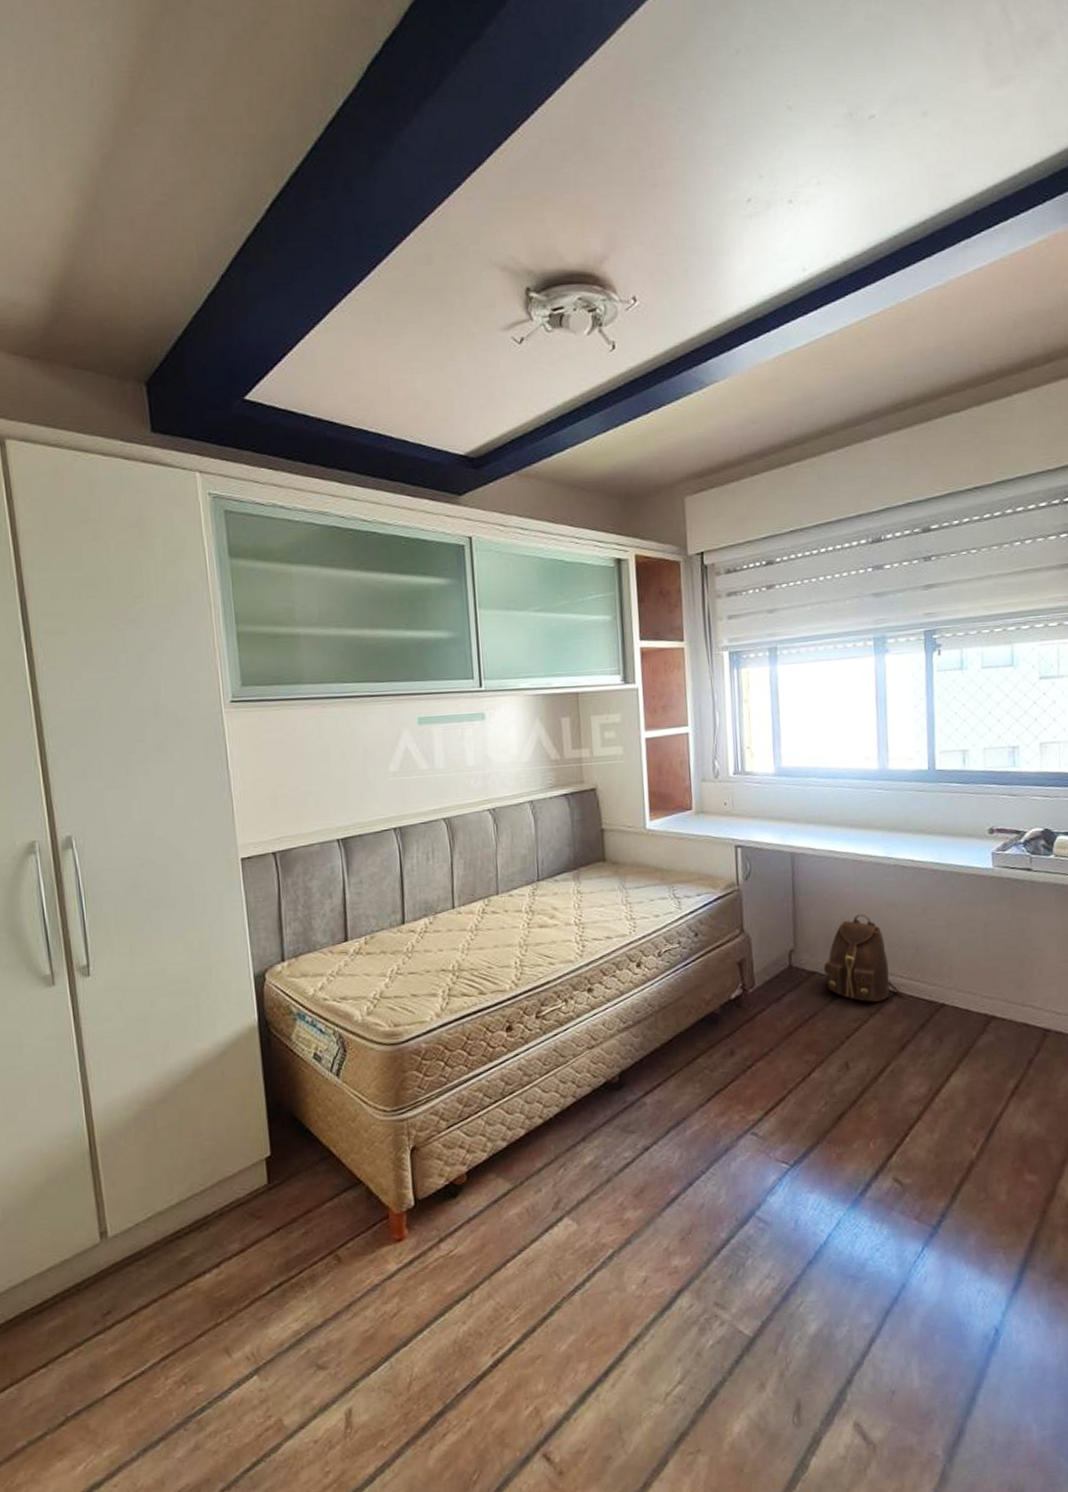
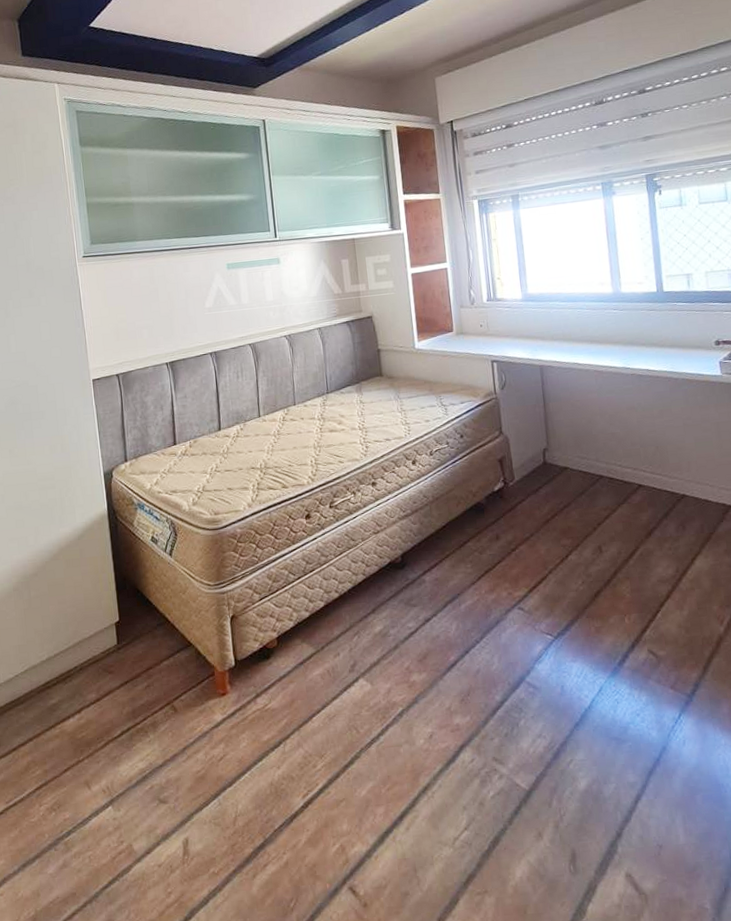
backpack: present [823,913,905,1002] -> none [574,416,649,494]

